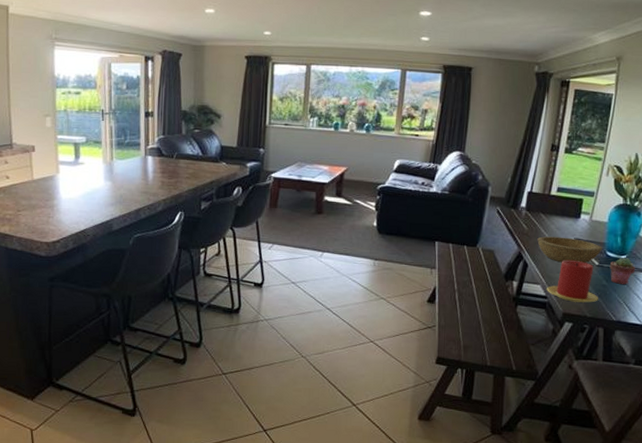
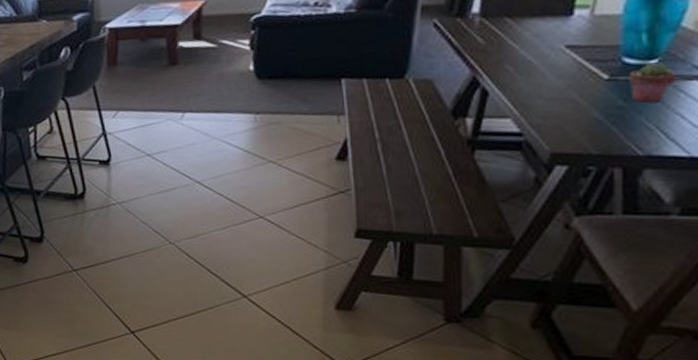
bowl: present [537,236,602,264] -> none [502,45,614,83]
candle: present [547,259,598,303] -> none [522,76,611,137]

